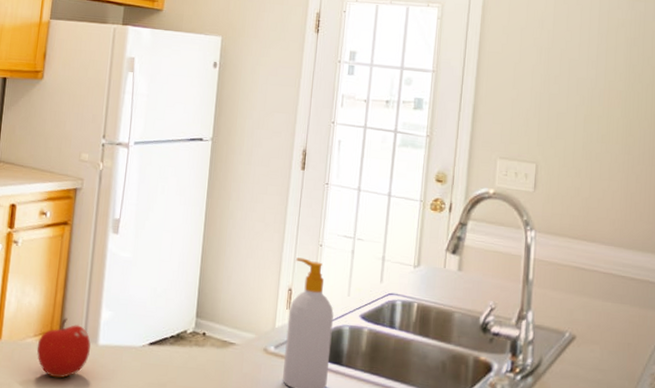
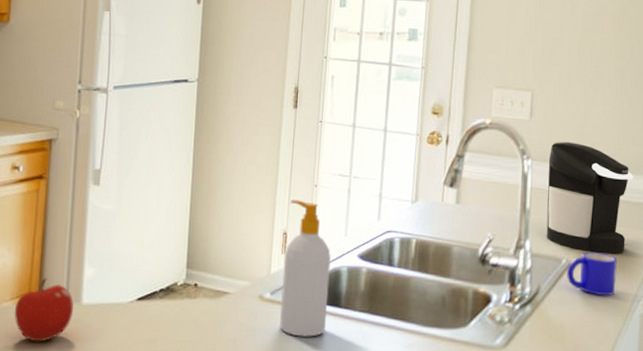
coffee maker: none [549,214,640,330] -> present [546,141,634,253]
mug: none [570,327,622,373] -> present [567,252,617,295]

